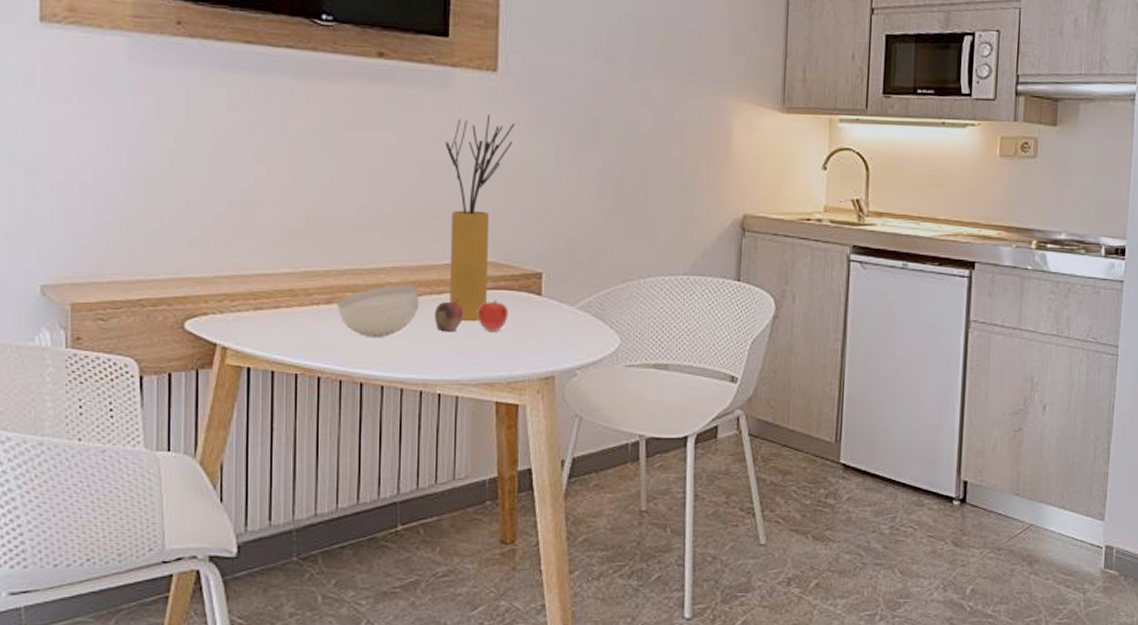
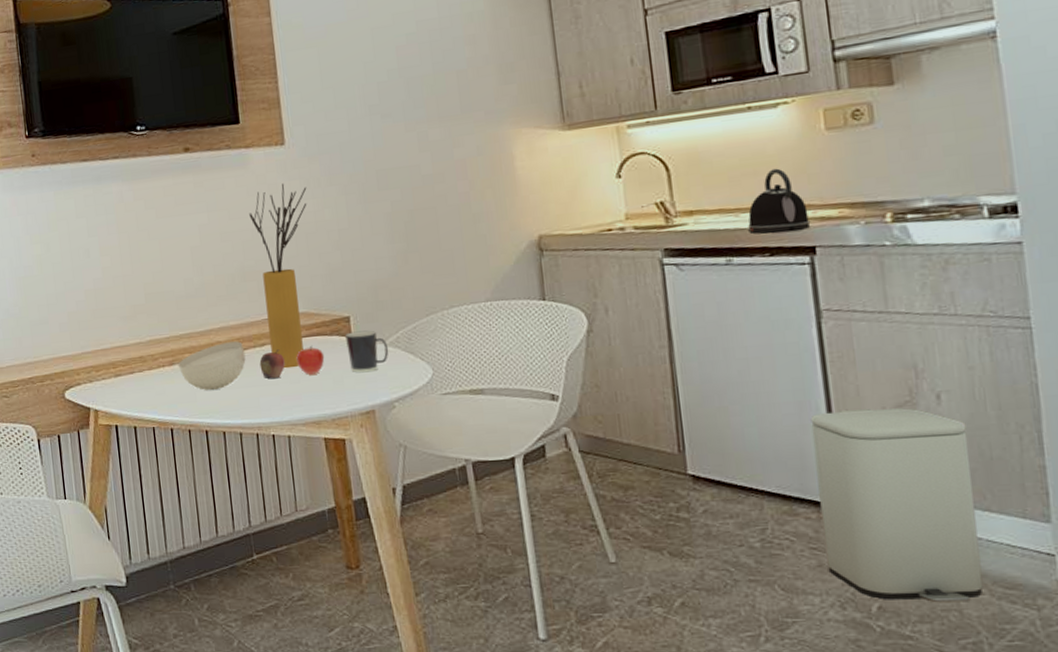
mug: none [534,290,579,335] -> present [345,330,389,373]
kettle: none [925,184,975,246] -> present [748,168,811,234]
pedal bin: none [938,414,1060,587] -> present [810,408,983,603]

